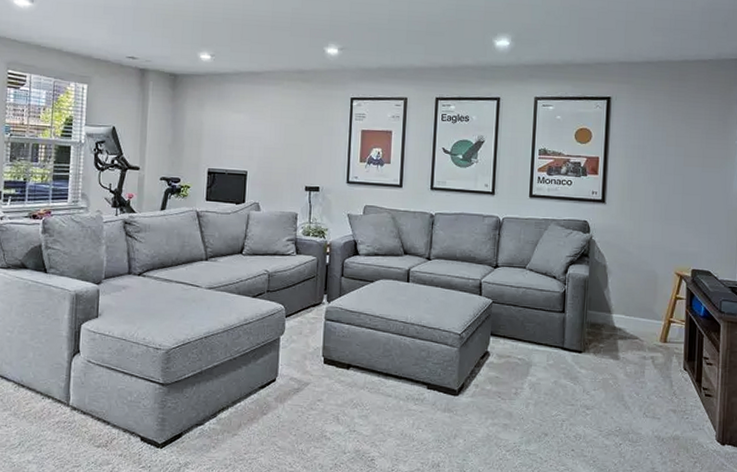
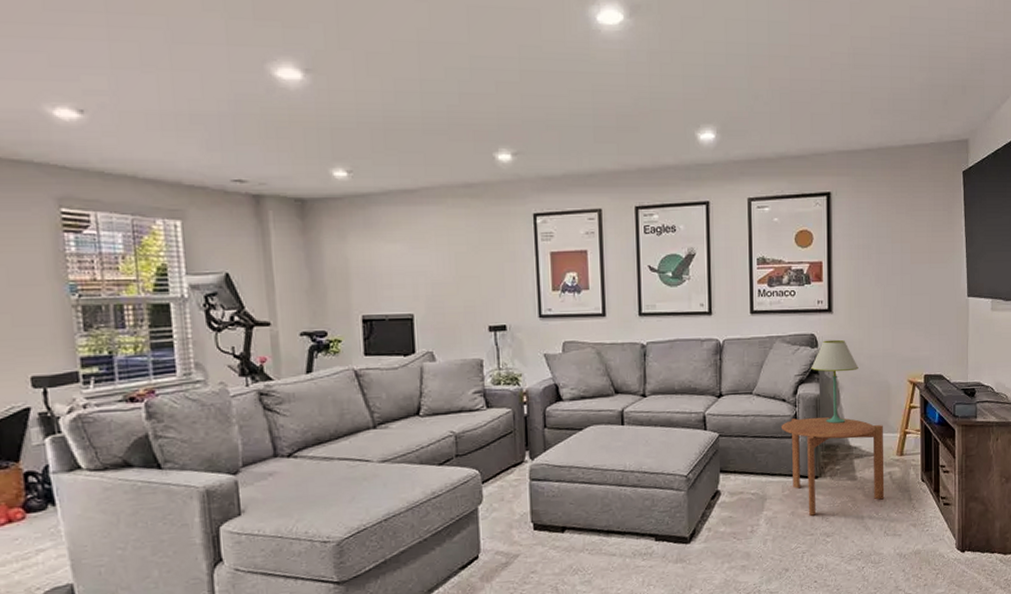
side table: none [550,295,648,387] -> present [780,417,885,516]
table lamp: none [582,227,628,305] -> present [811,339,859,424]

